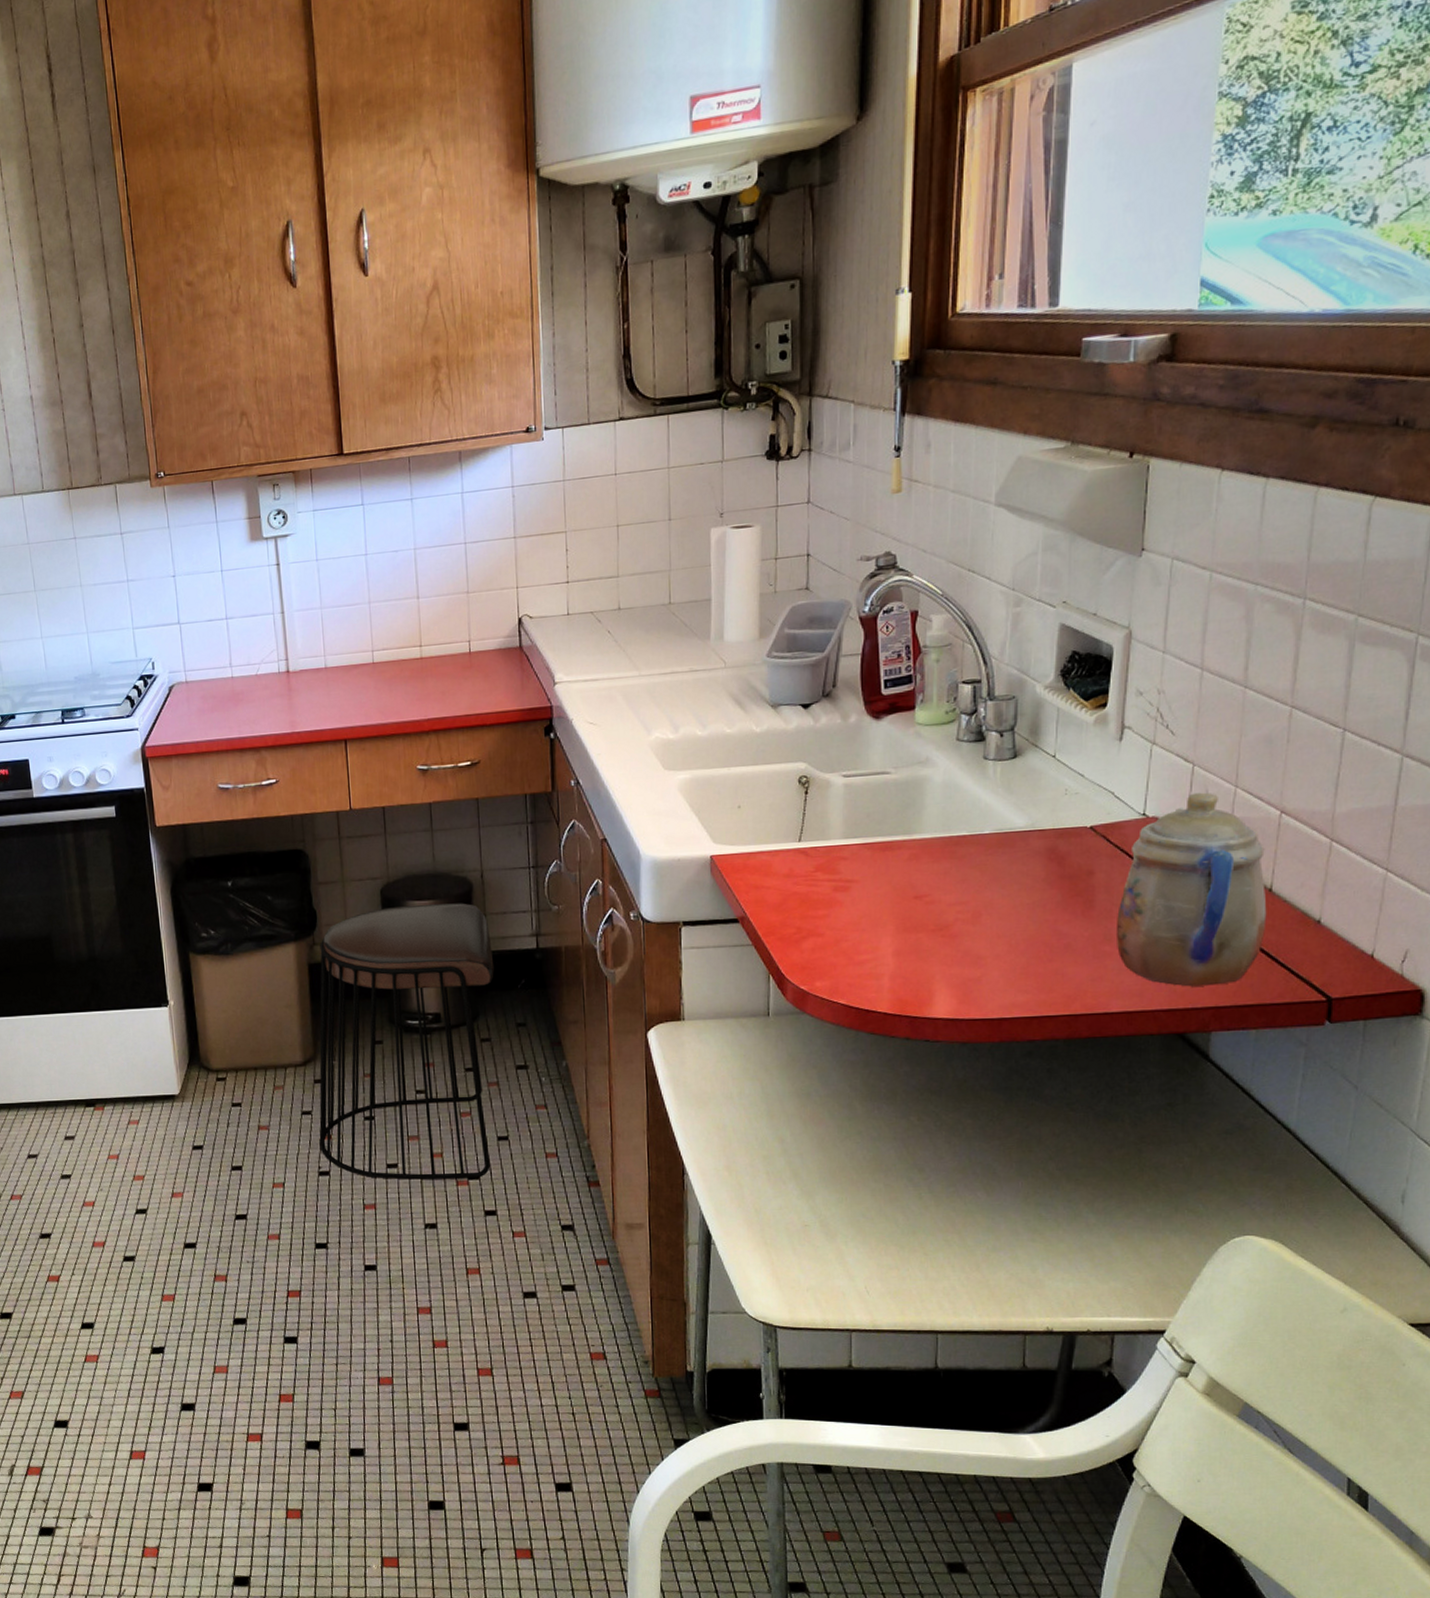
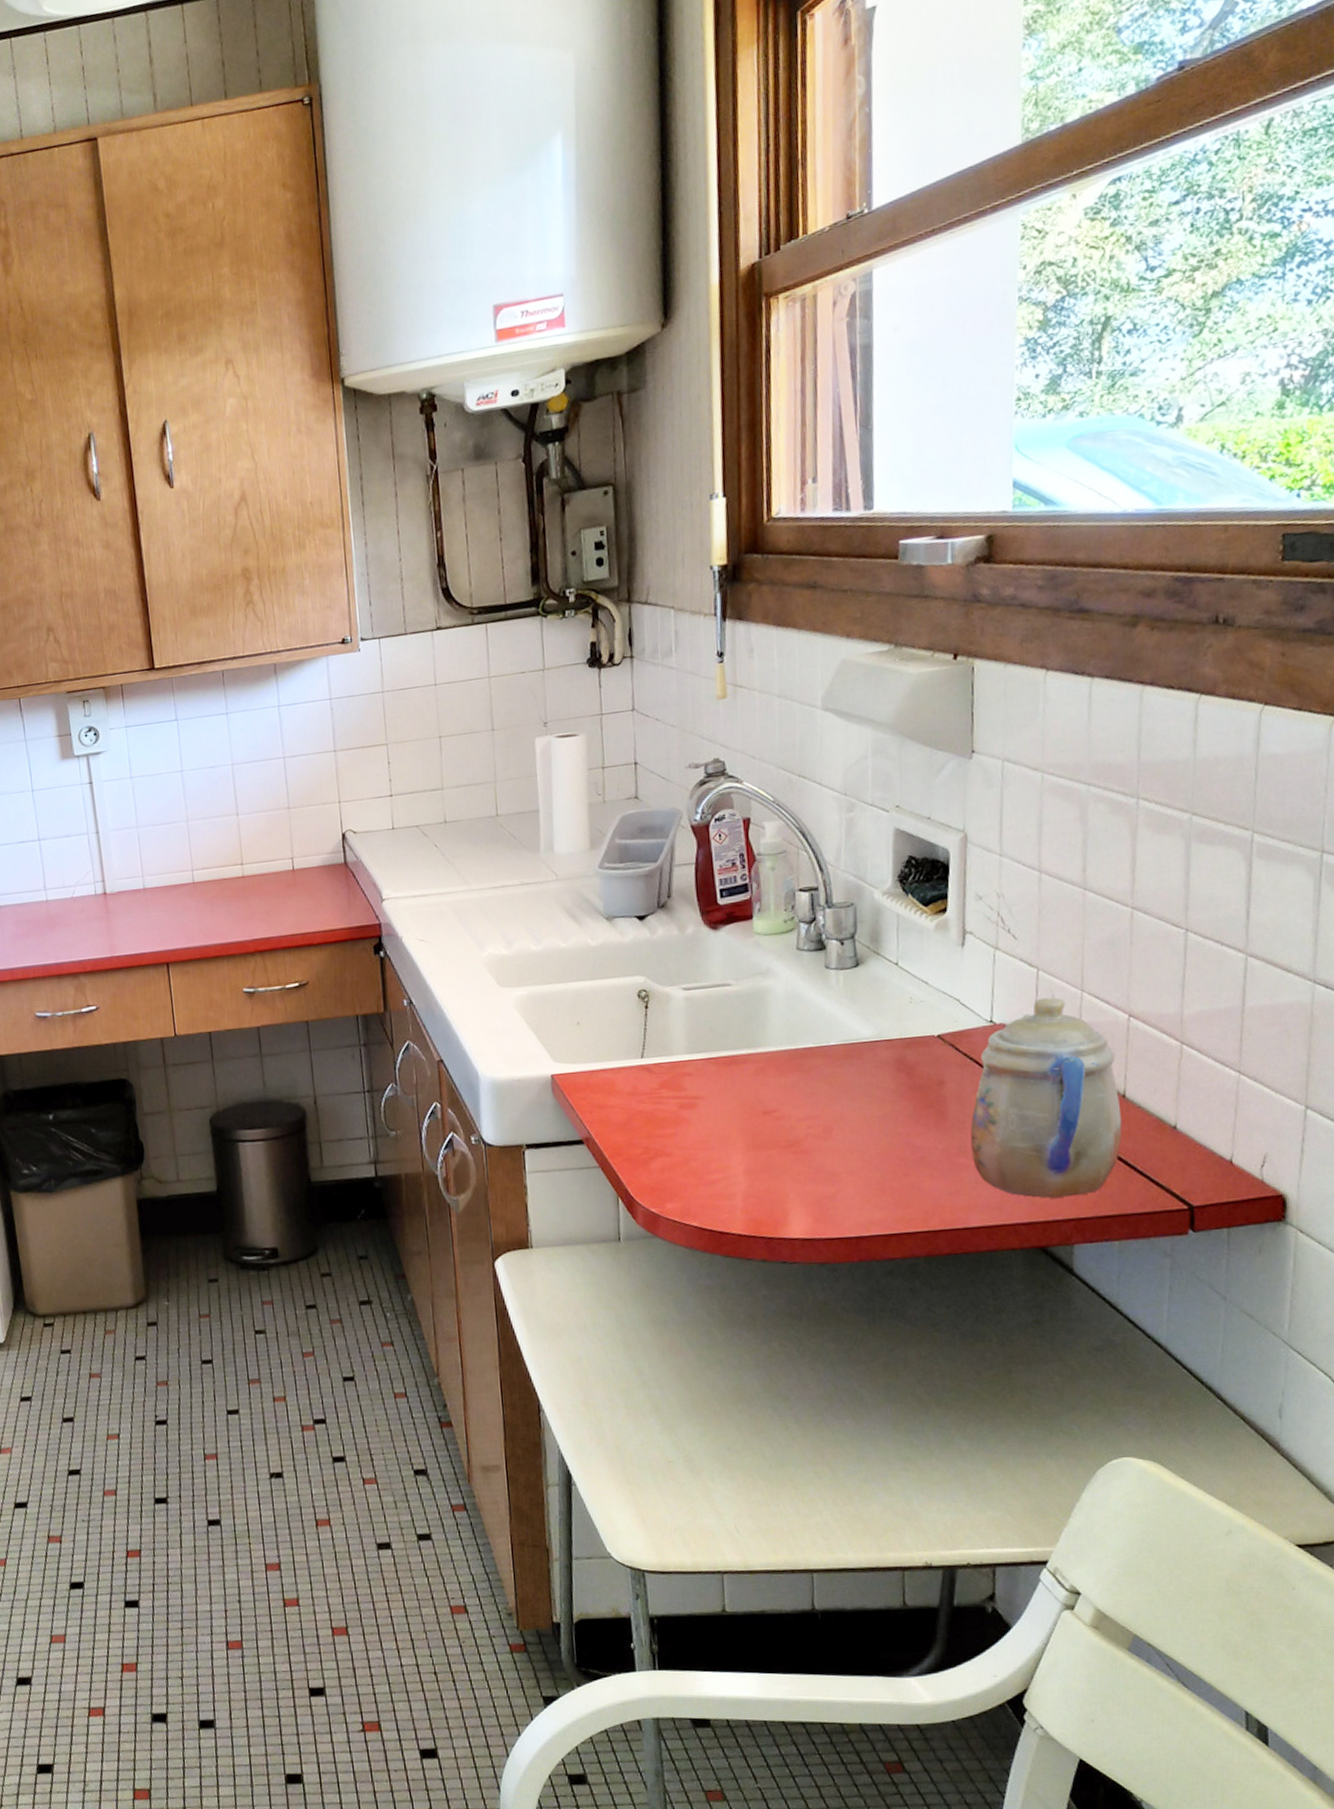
stool: present [319,903,495,1180] -> none [148,1130,337,1427]

